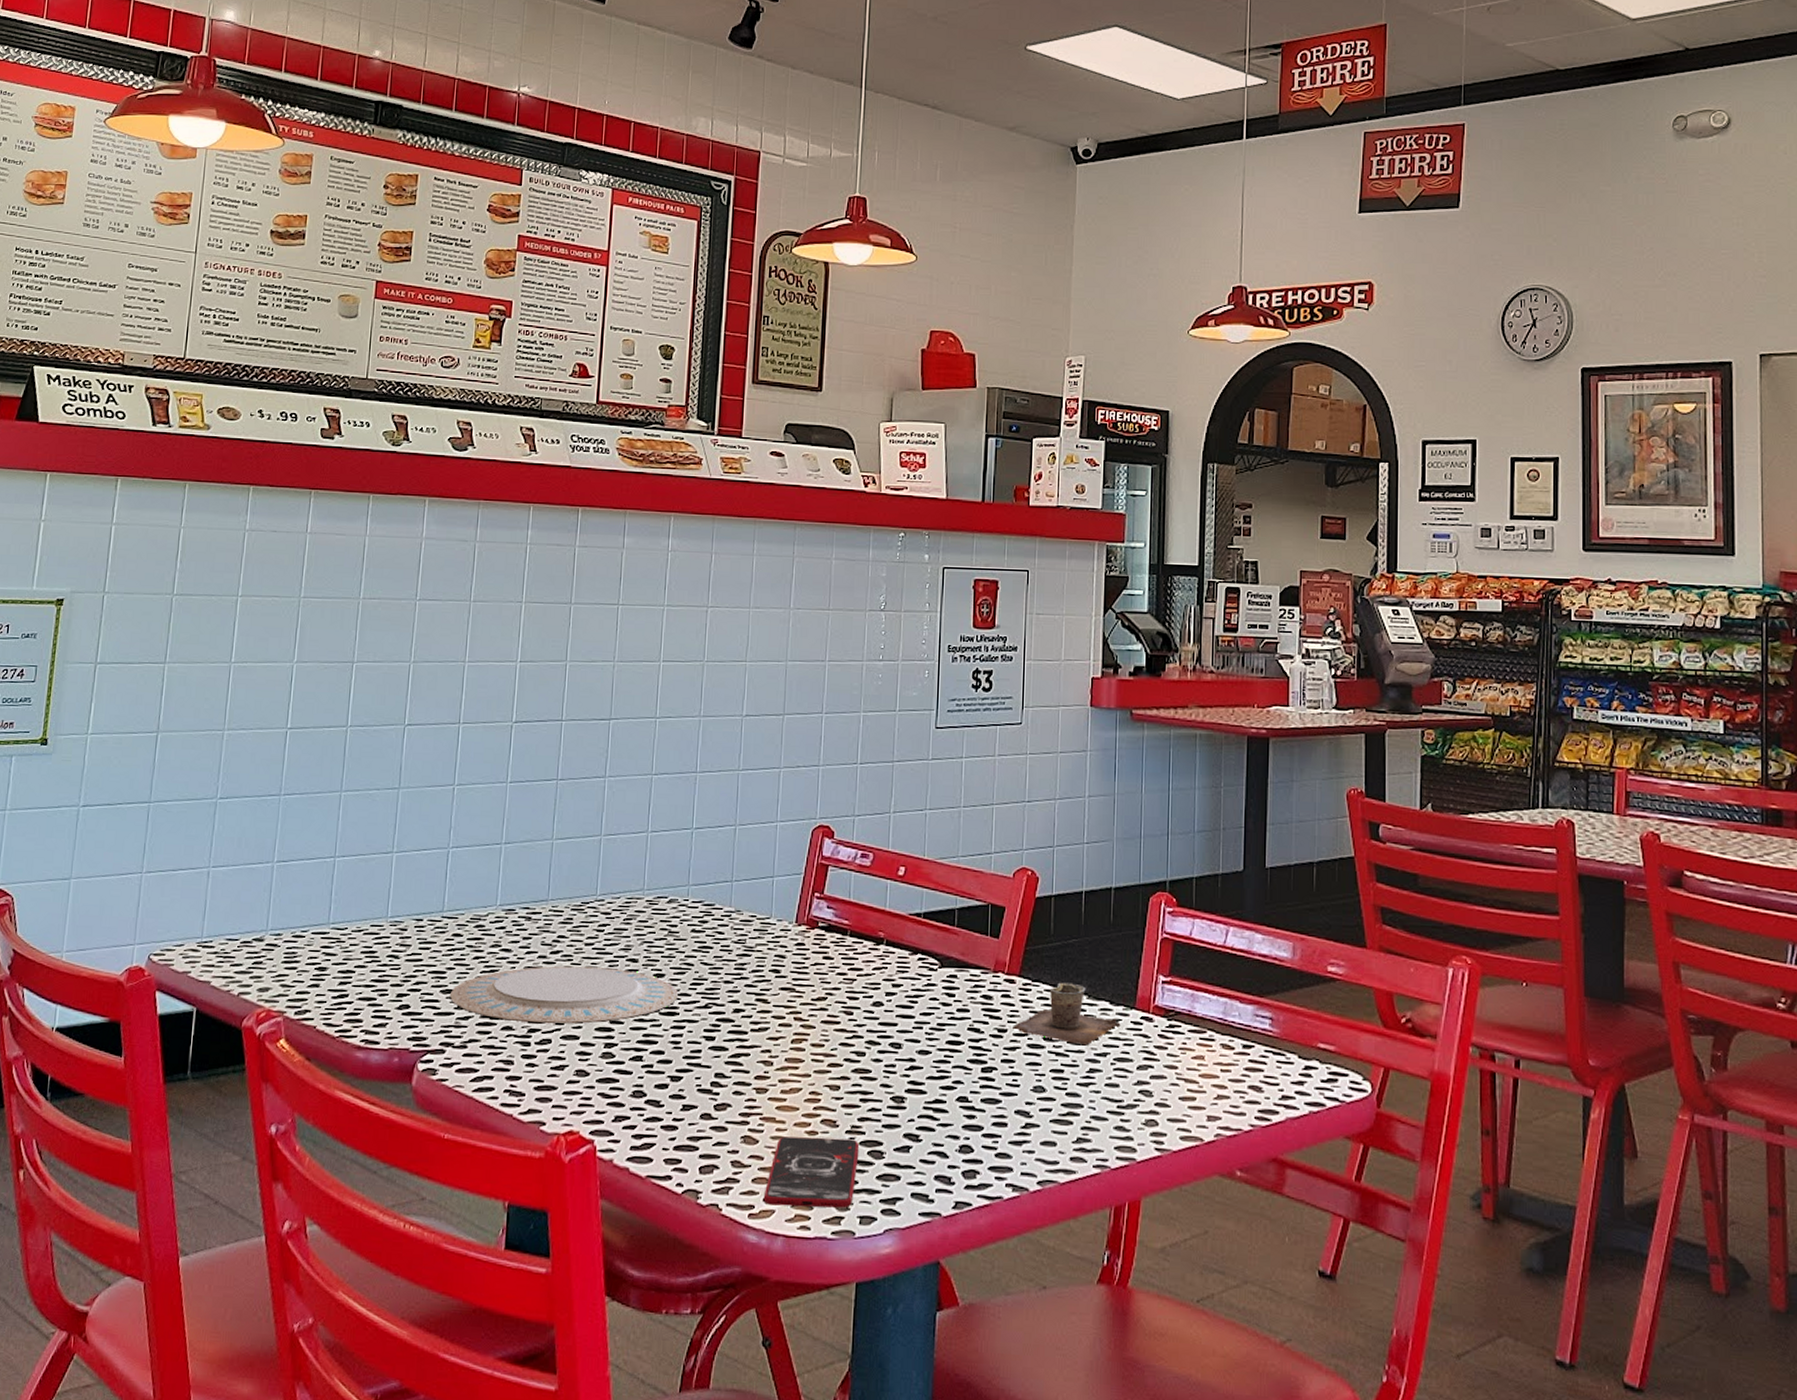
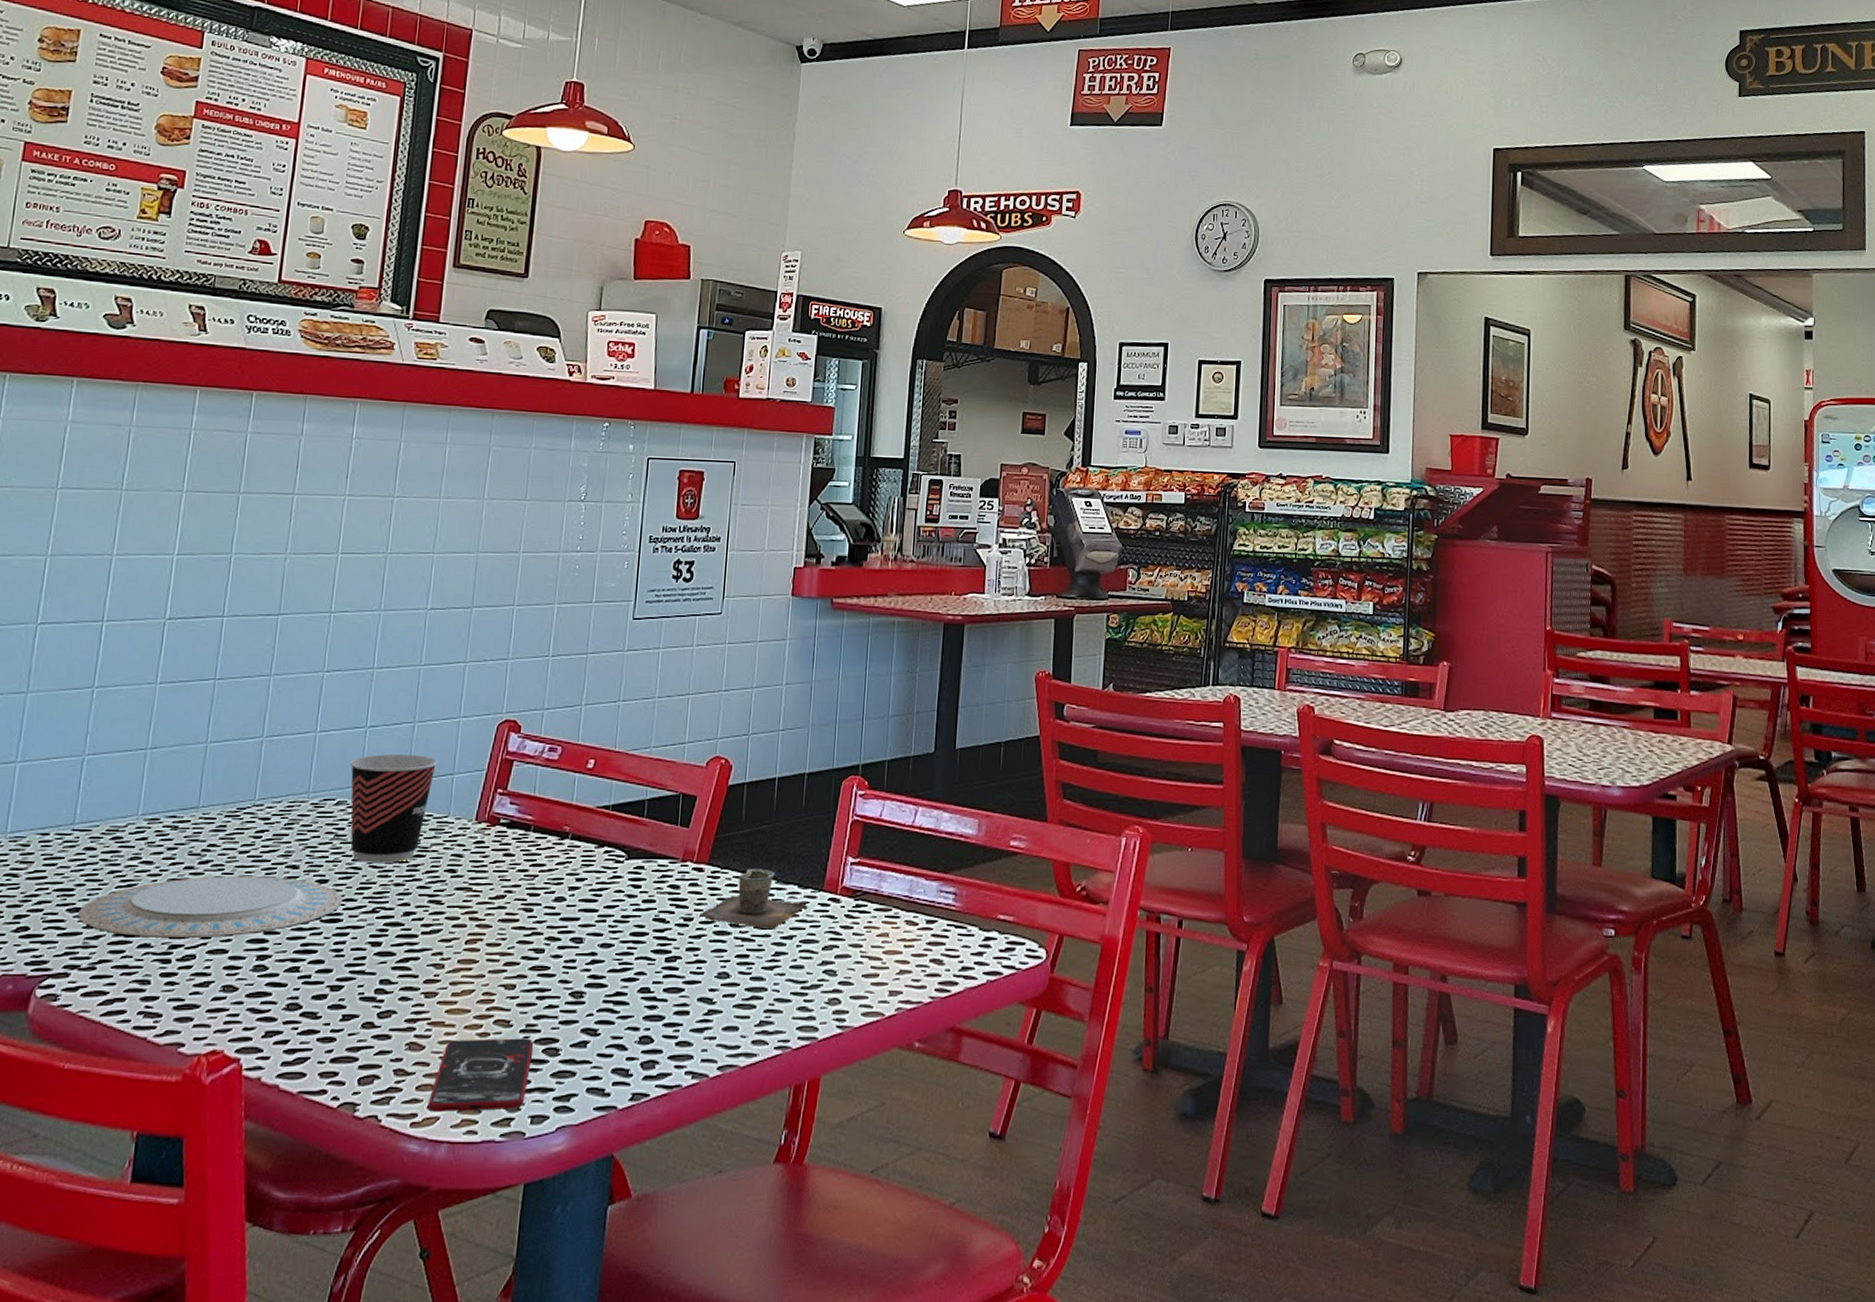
cup: none [679,855,759,961] -> present [349,754,438,863]

